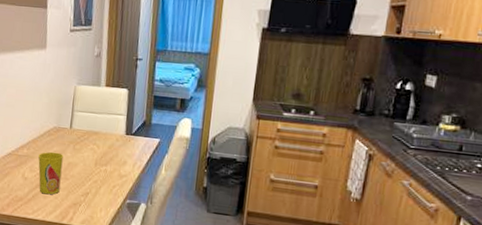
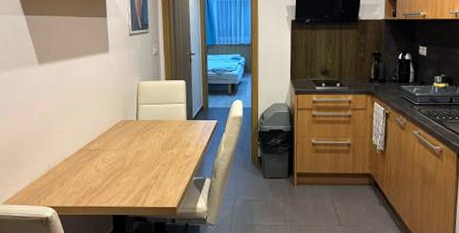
cup: present [38,151,63,195] -> none [109,143,132,182]

